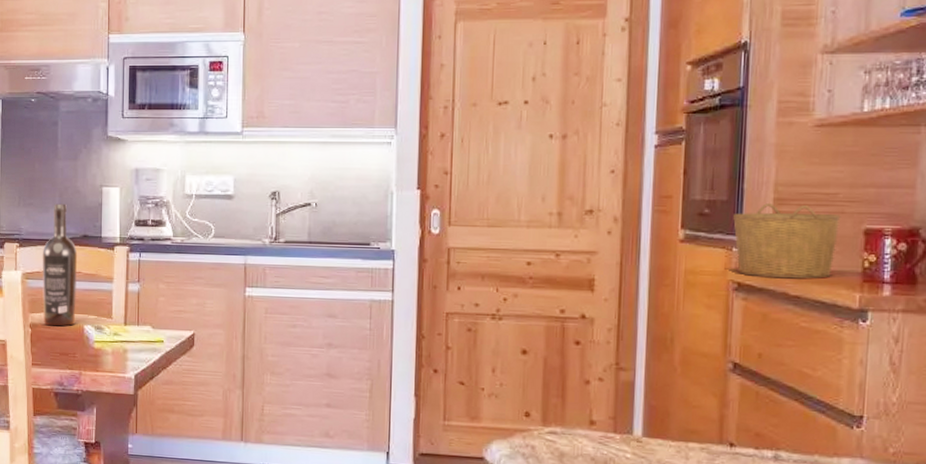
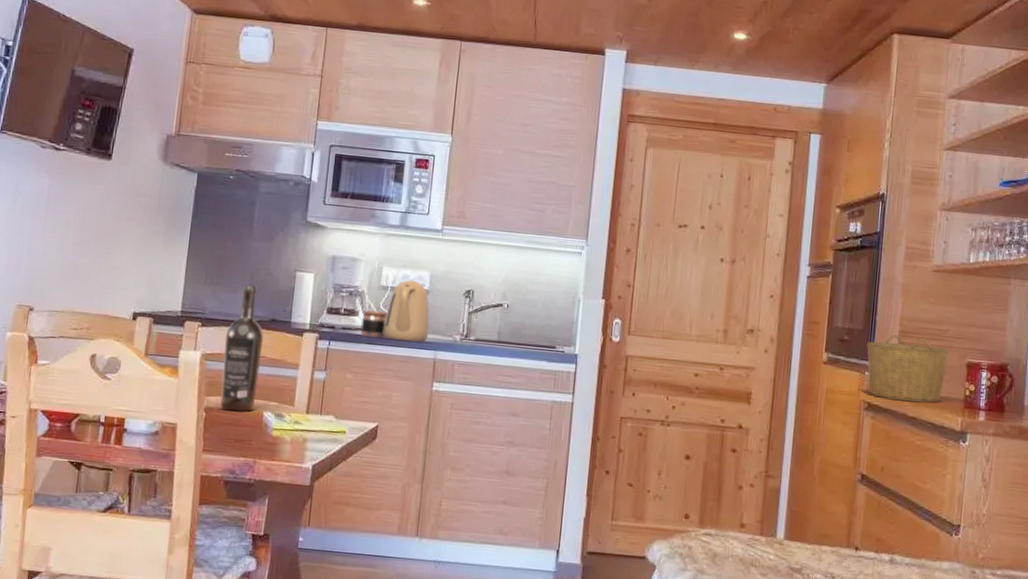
jar: none [169,219,194,247] -> present [360,310,387,338]
kettle: none [191,186,237,249] -> present [383,279,430,343]

